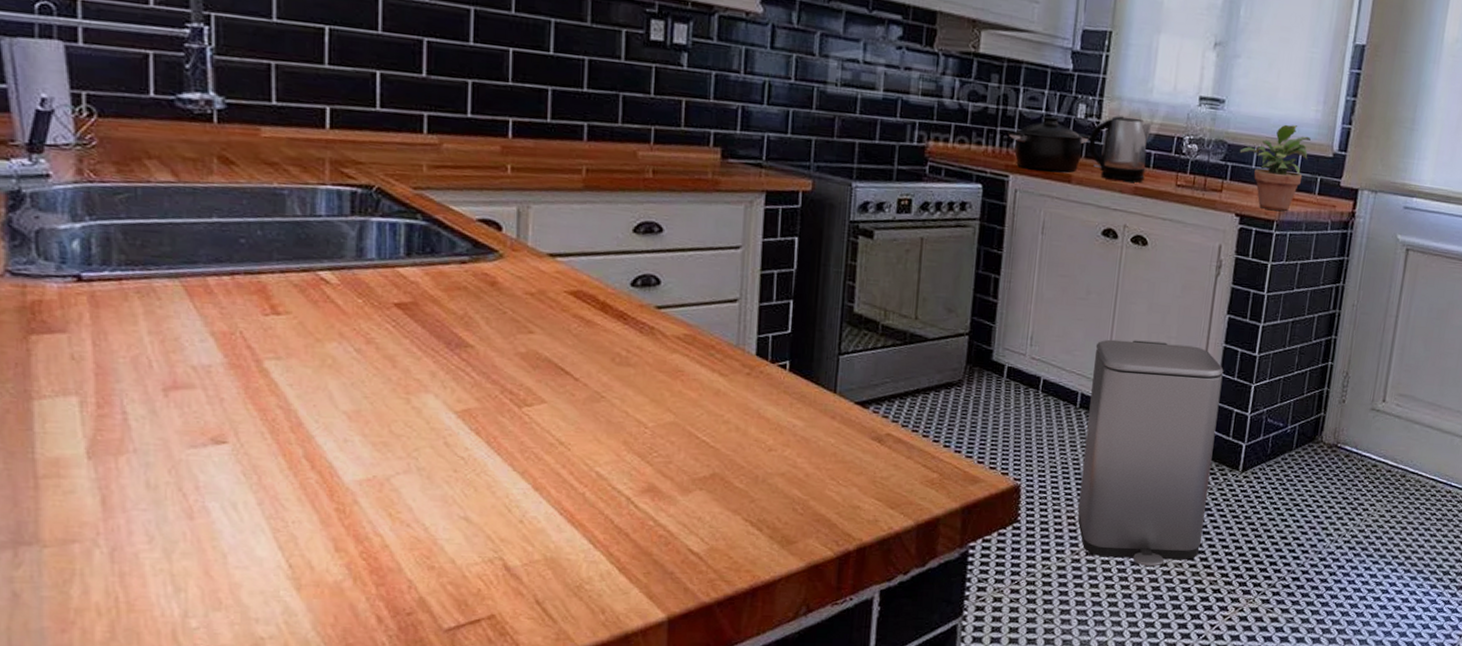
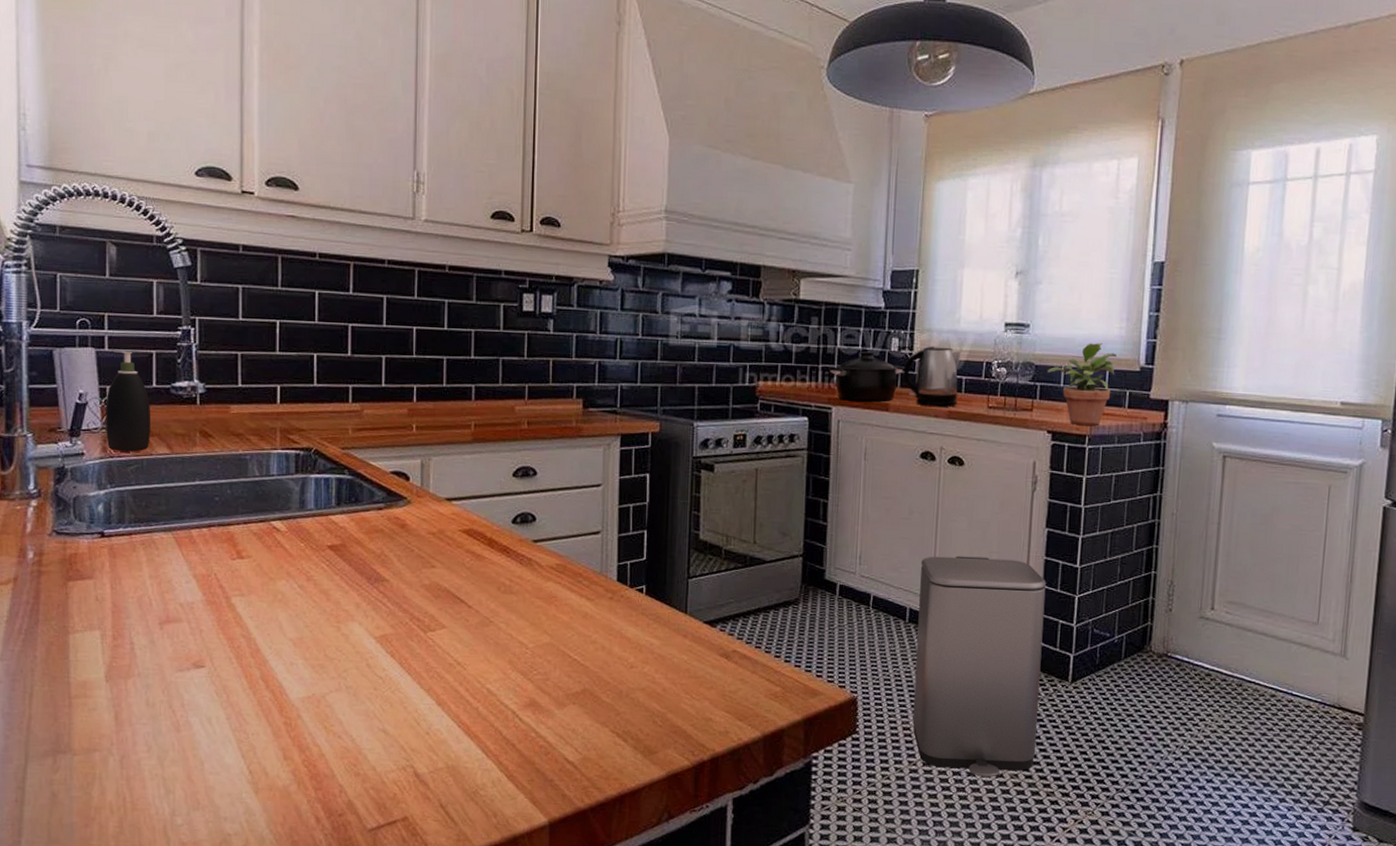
soap dispenser: none [80,46,148,178] -> present [106,350,151,452]

